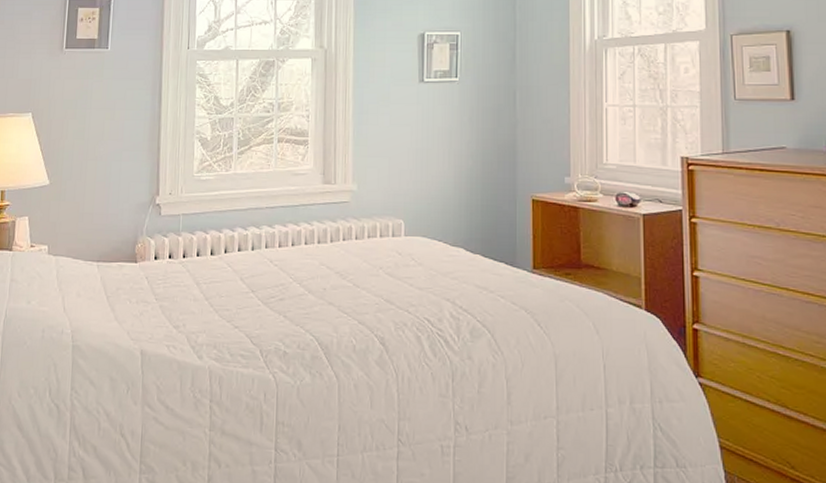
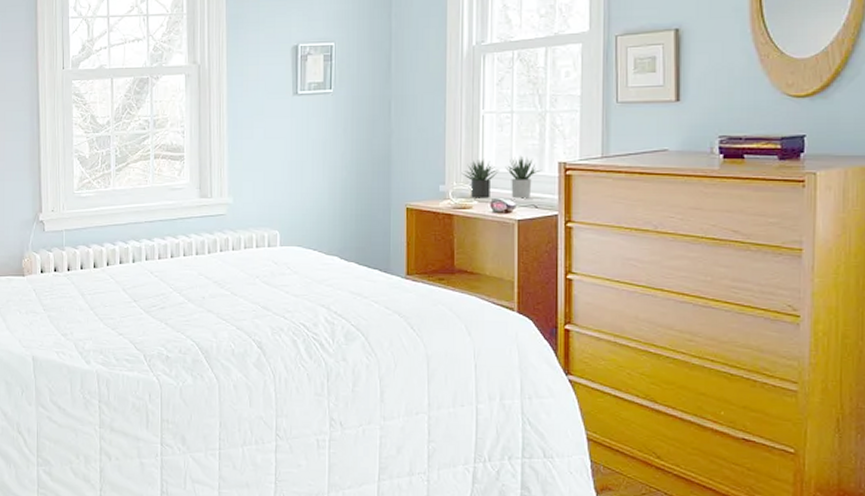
succulent plant: none [586,149,664,193] -> present [461,155,541,199]

